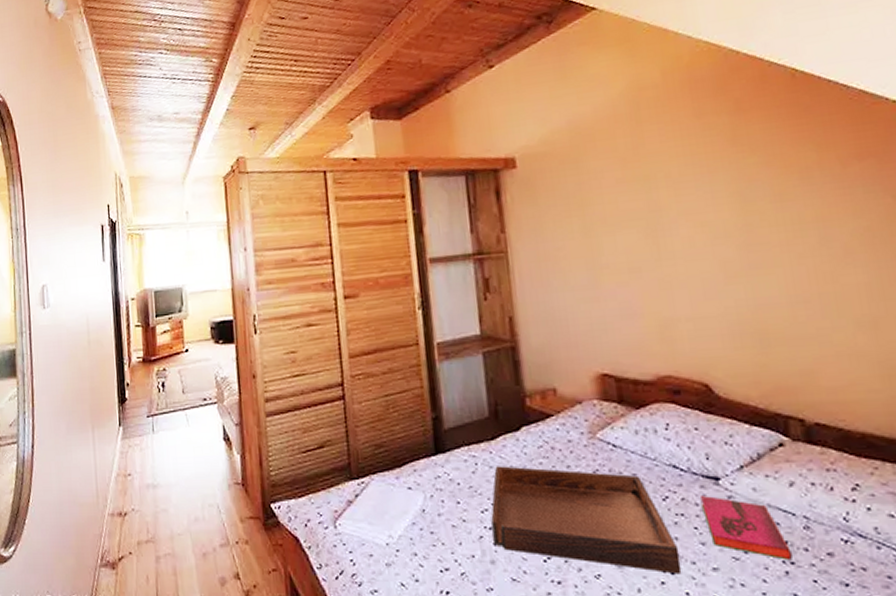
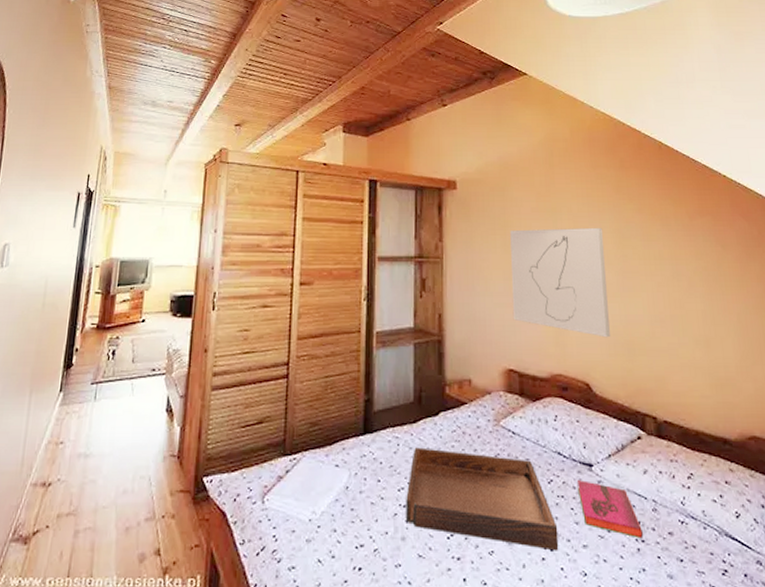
wall art: none [590,191,734,328] -> present [510,227,610,338]

